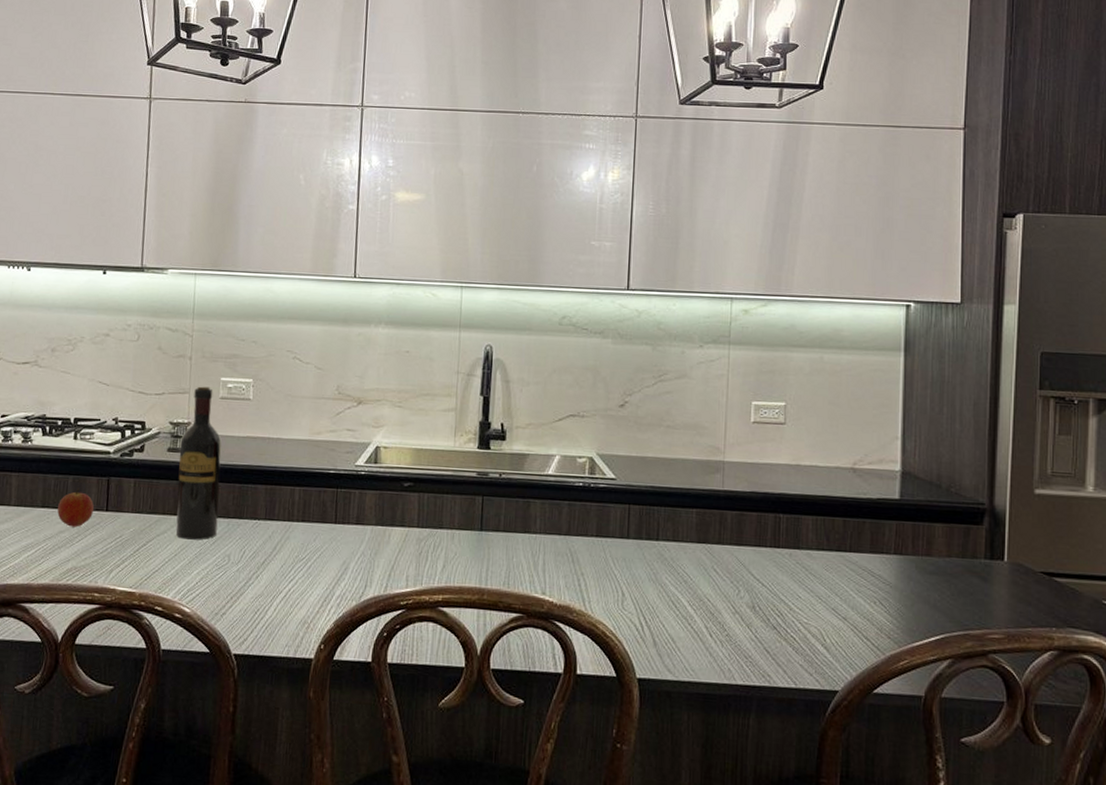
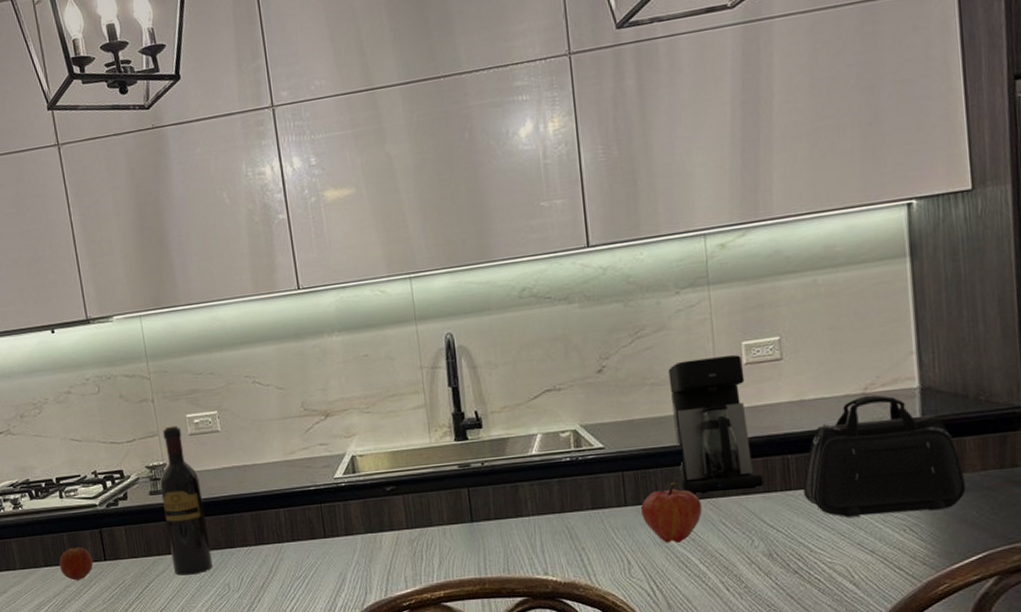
fruit: none [641,523,697,582] -> present [641,483,702,543]
coffee maker: none [681,409,755,542] -> present [668,355,763,494]
handbag: none [790,470,932,589] -> present [803,395,967,517]

